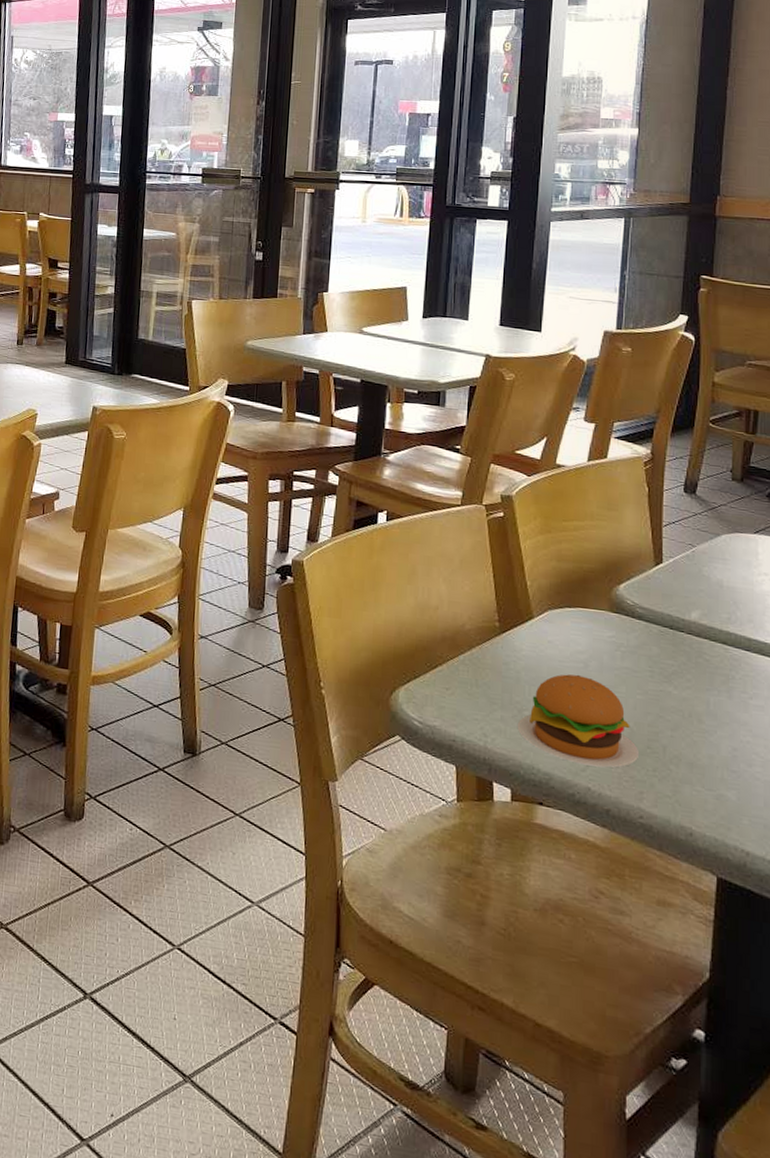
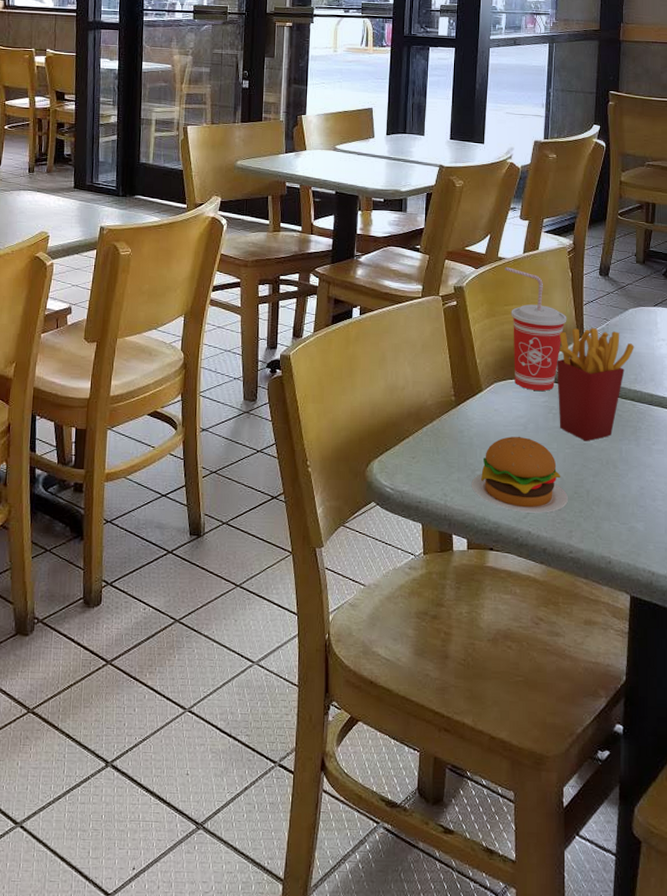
beverage cup: none [564,475,642,624] -> present [505,266,567,391]
french fries: none [626,553,728,688] -> present [556,328,634,441]

